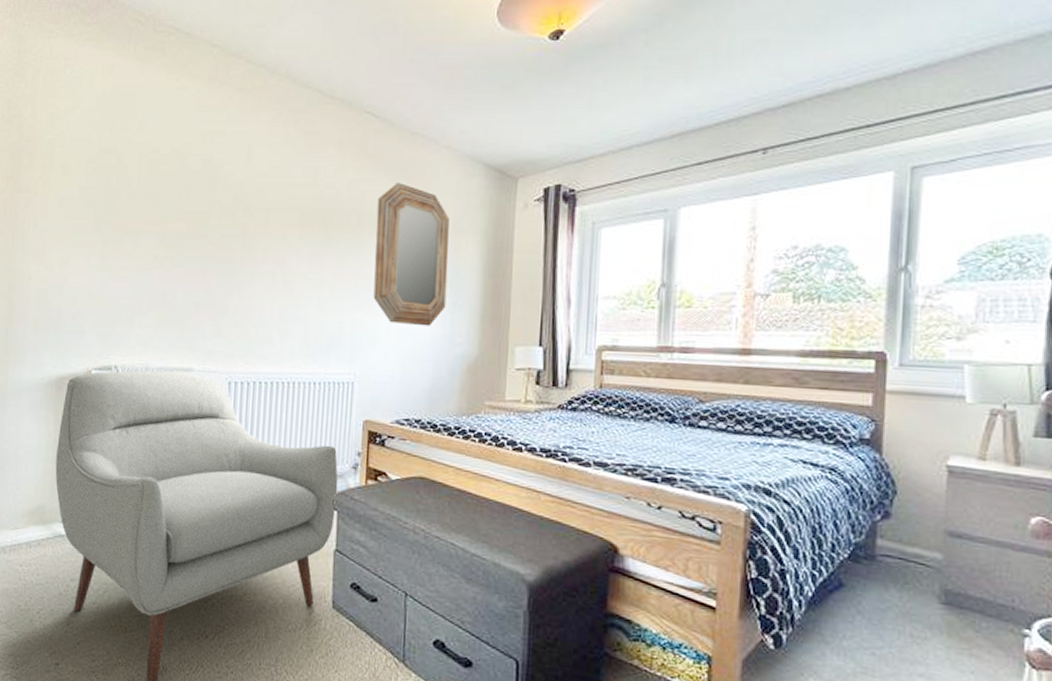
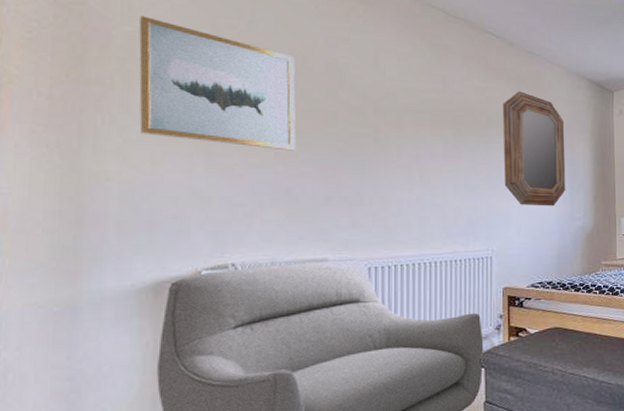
wall art: none [53,123,176,254] -> present [139,15,296,151]

